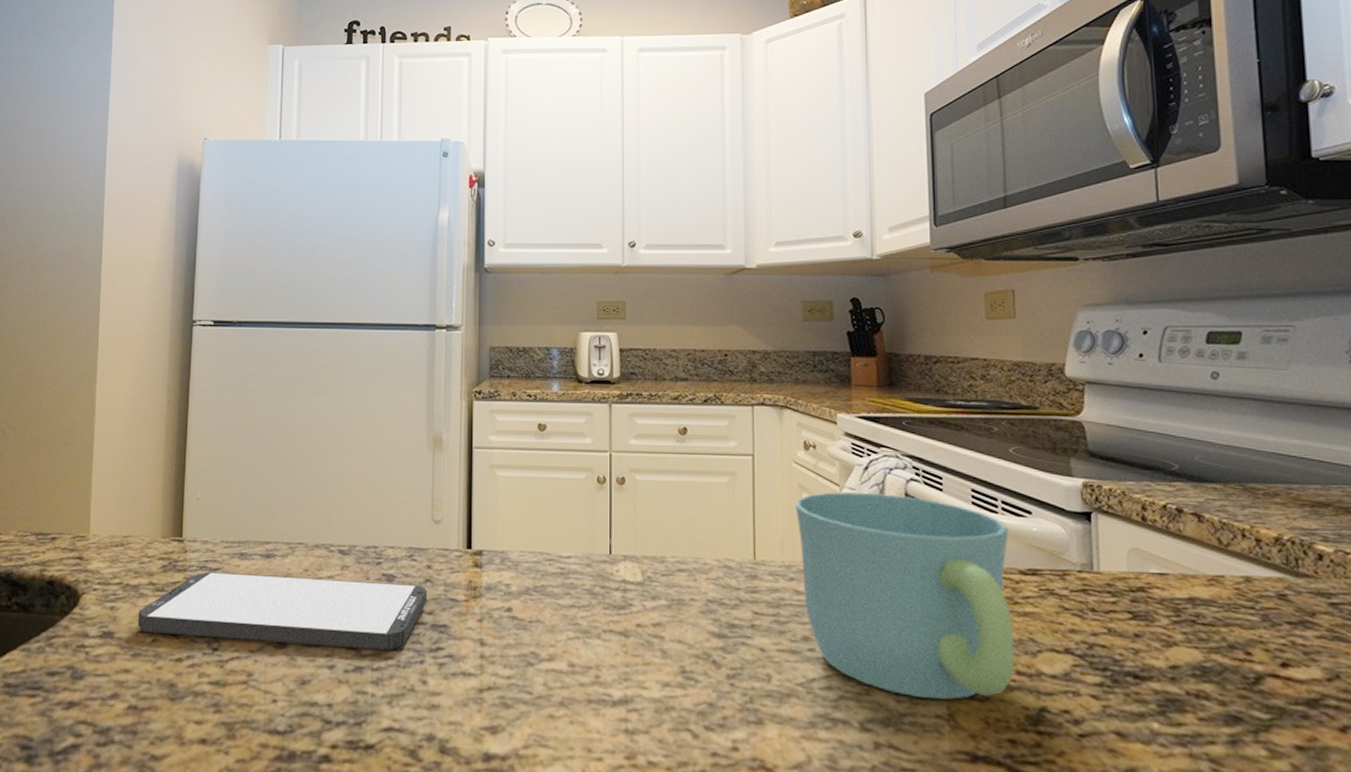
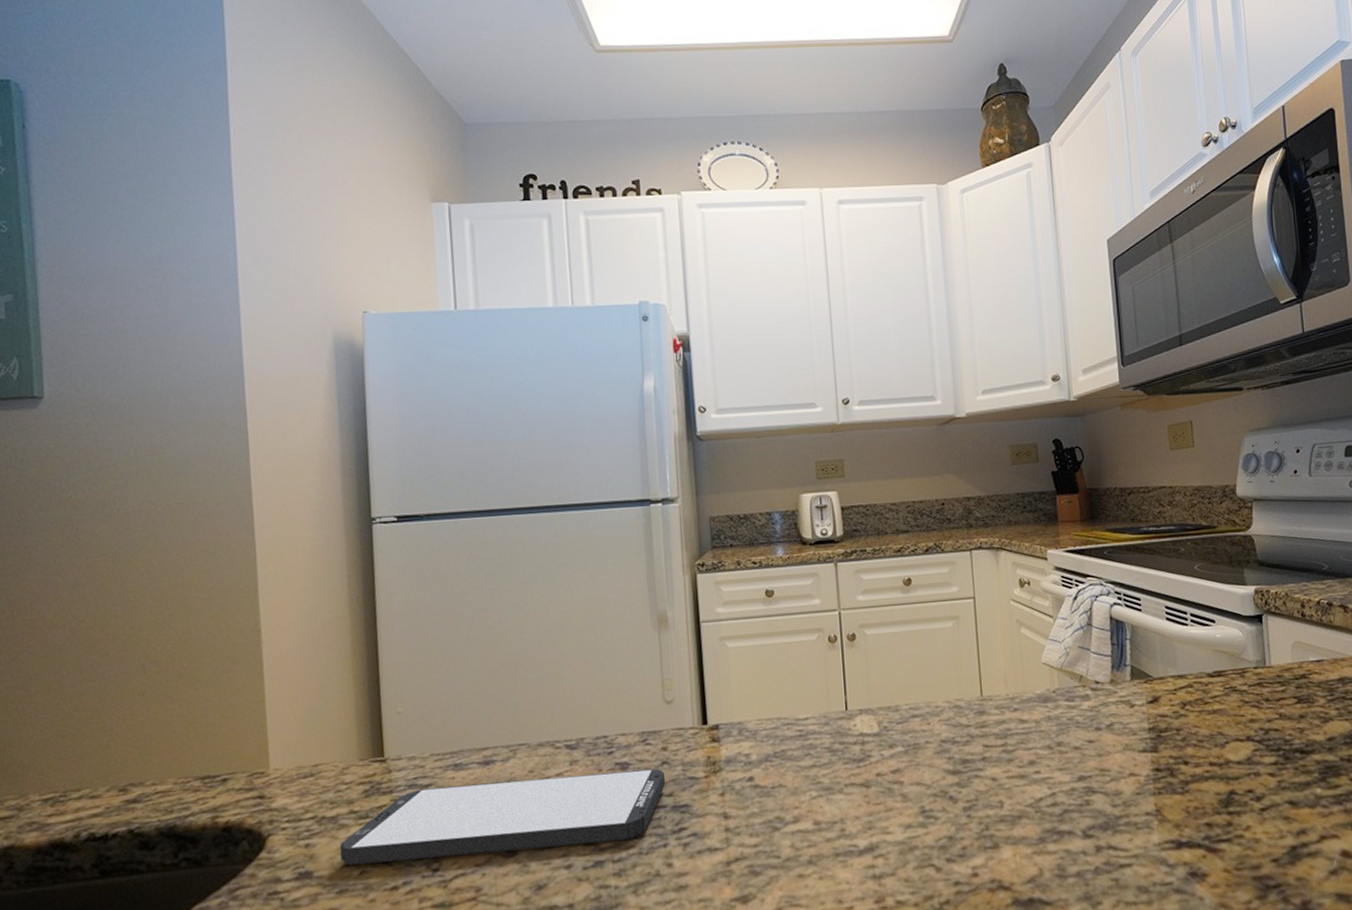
mug: present [796,492,1015,699] -> none [1015,619,1208,800]

